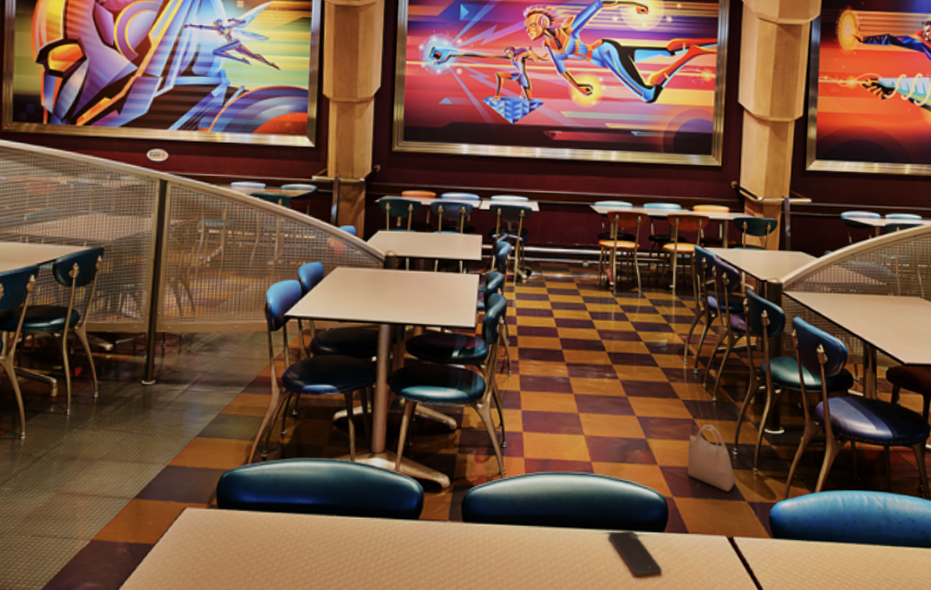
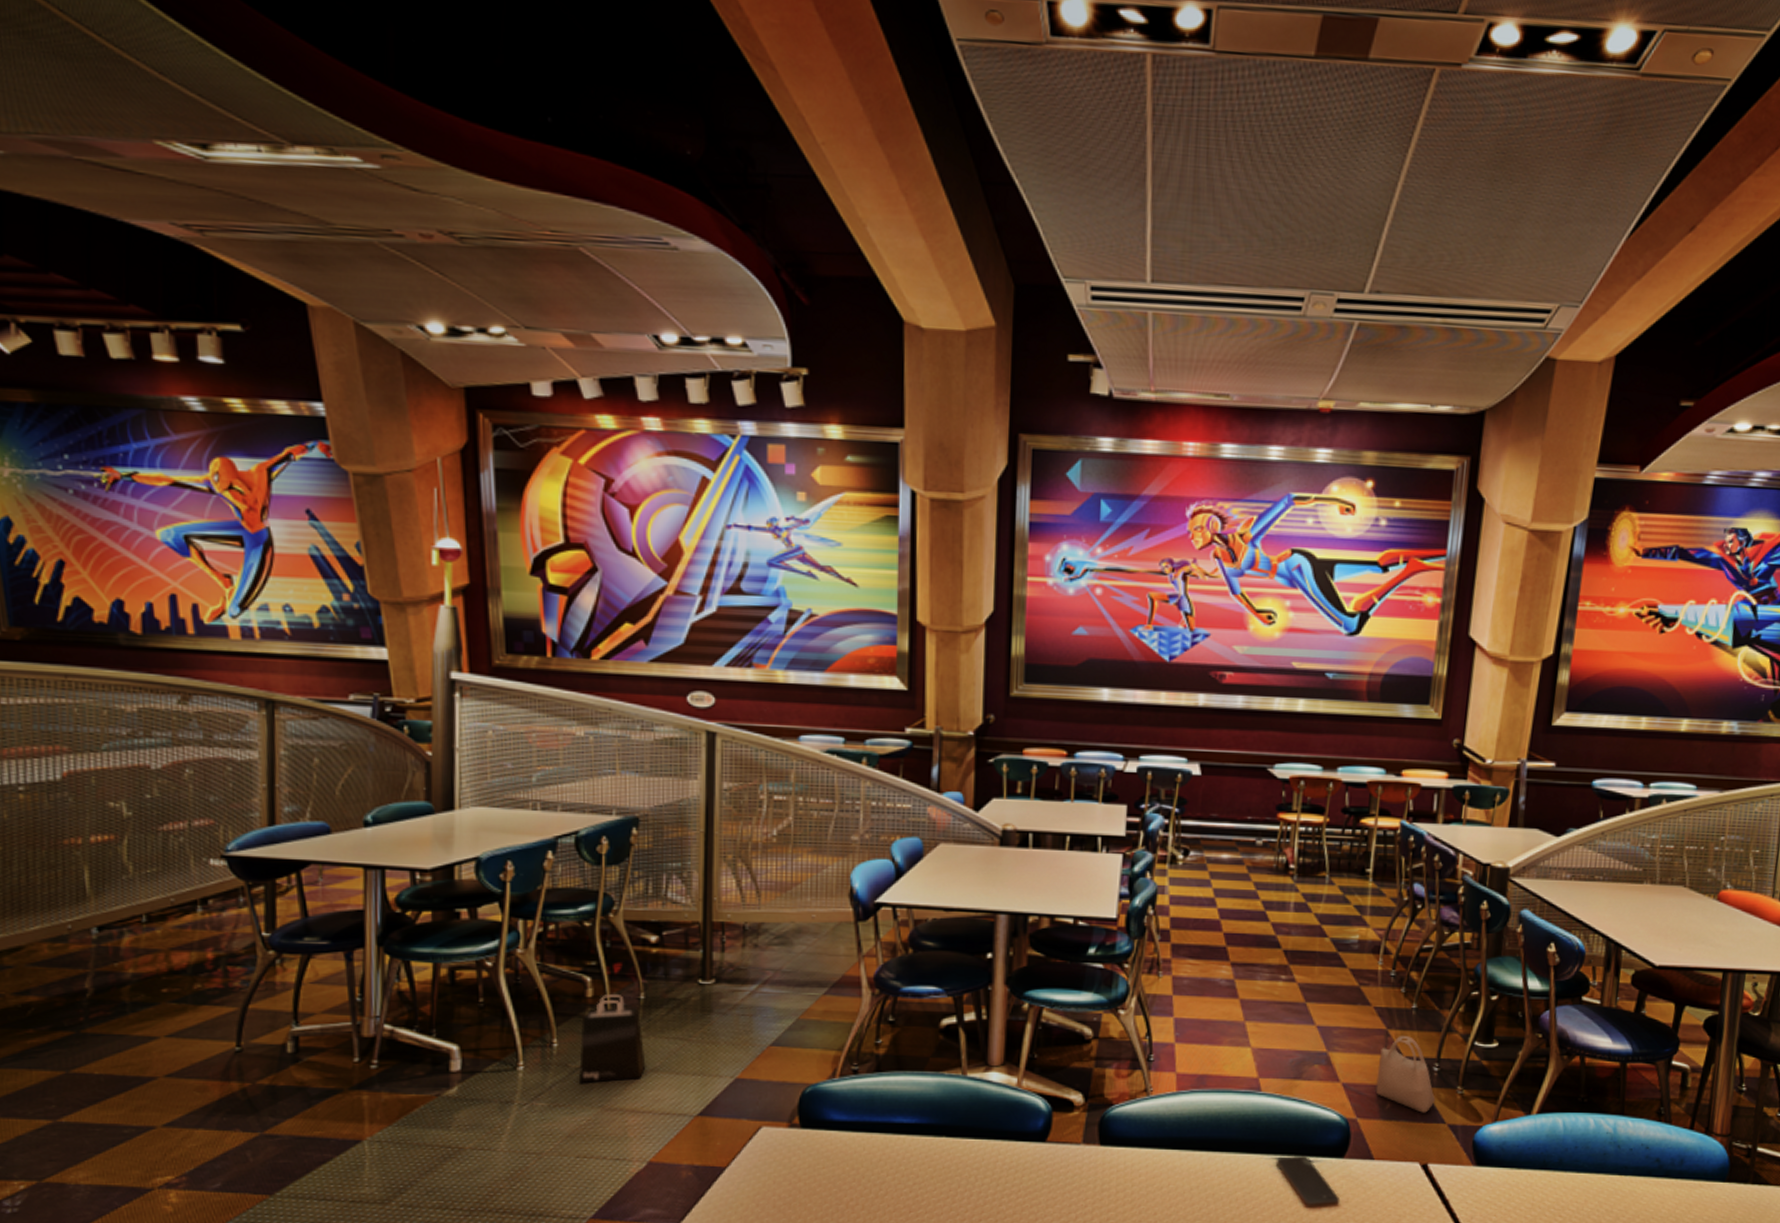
shopping bag: none [40,393,95,471] -> present [579,993,646,1084]

